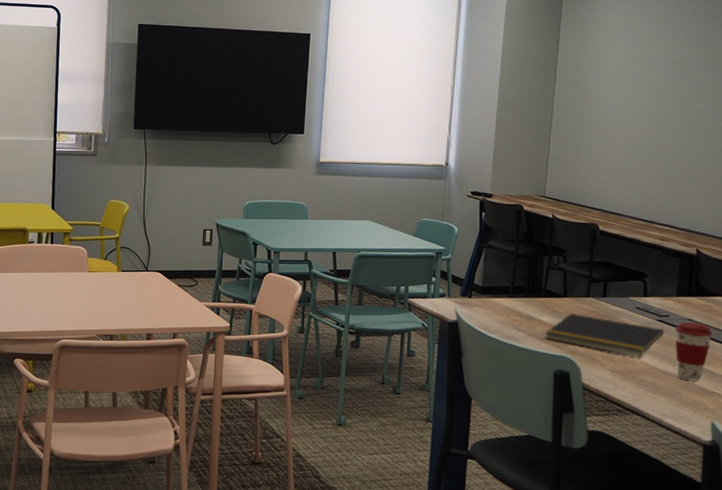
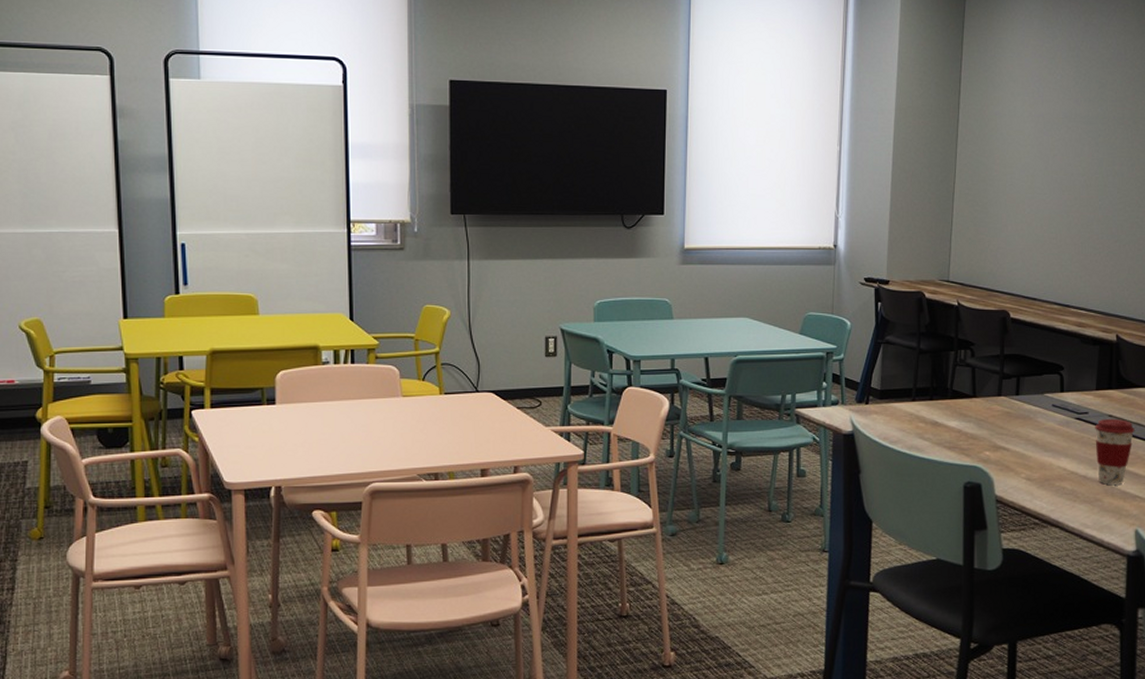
notepad: present [545,313,664,357] -> none [953,415,1083,462]

